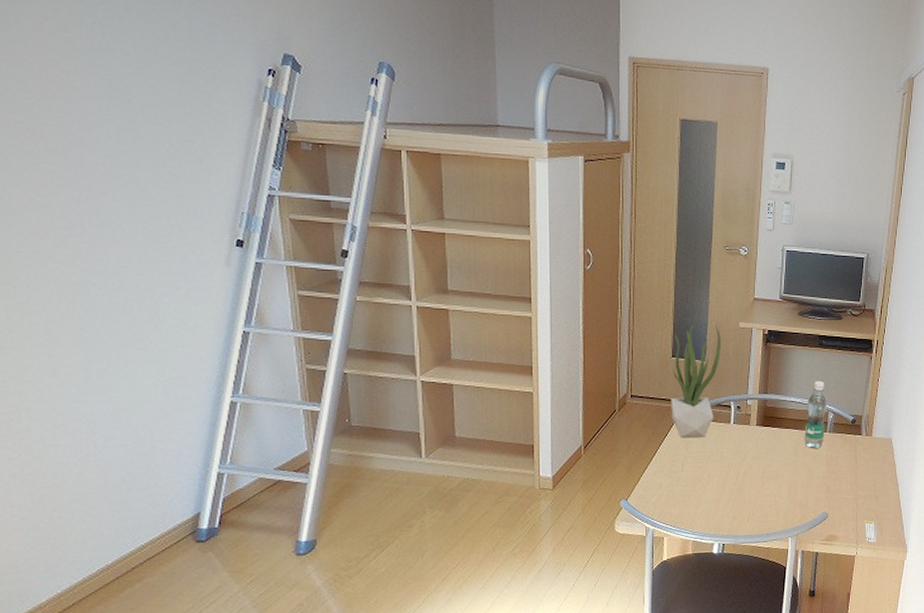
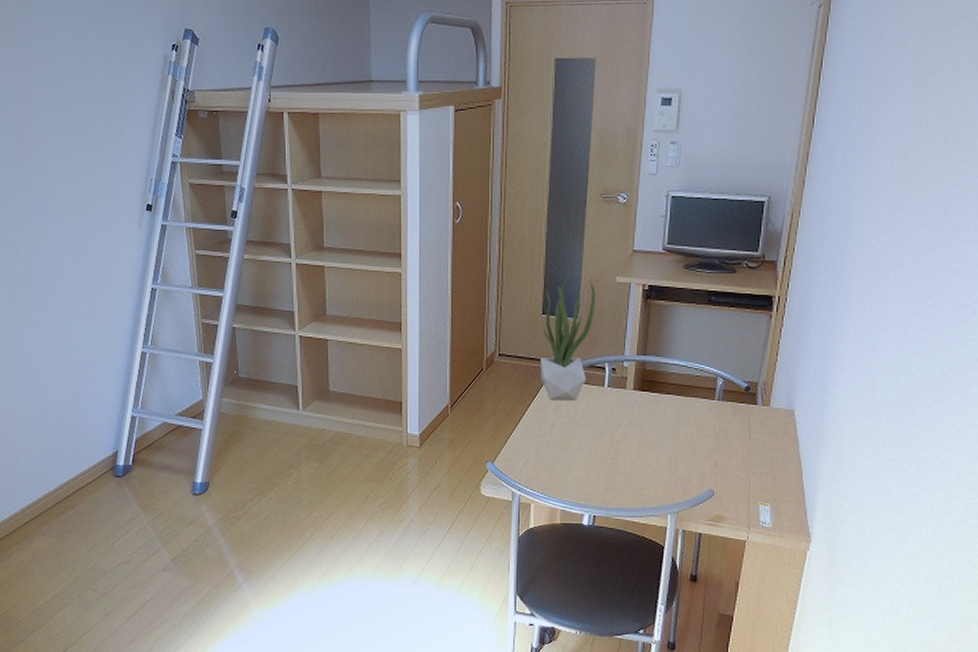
bottle: present [804,380,828,448] -> none [688,342,717,417]

